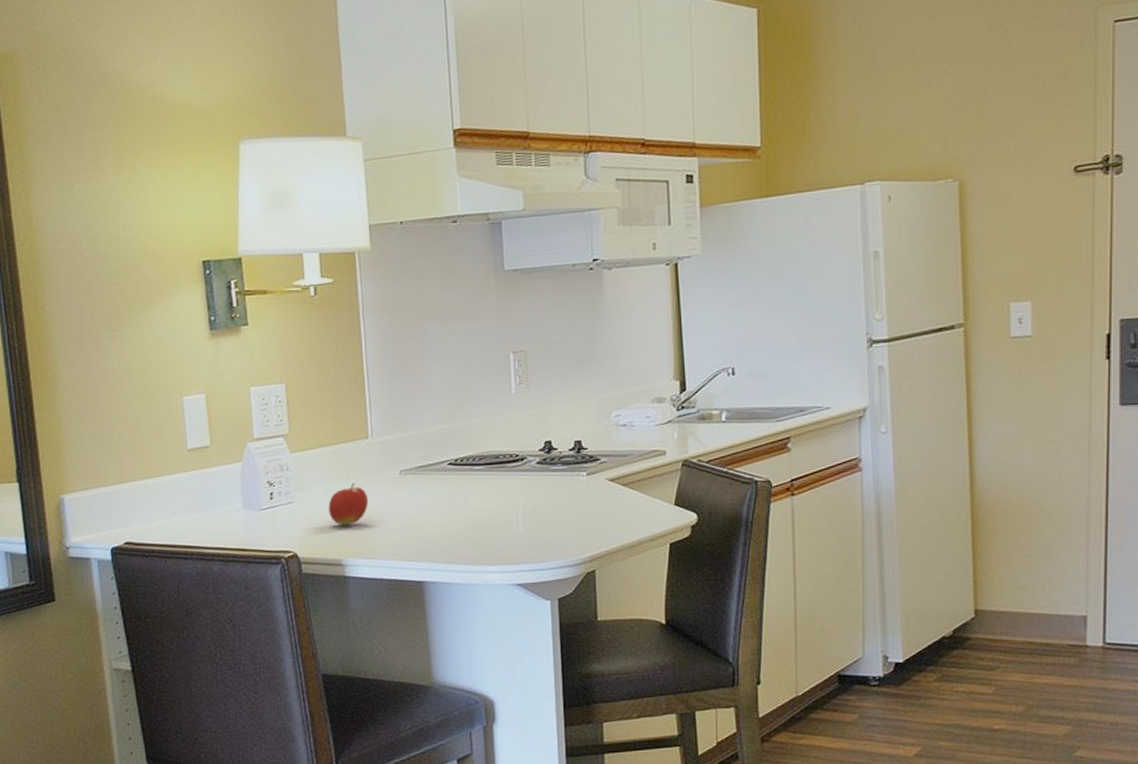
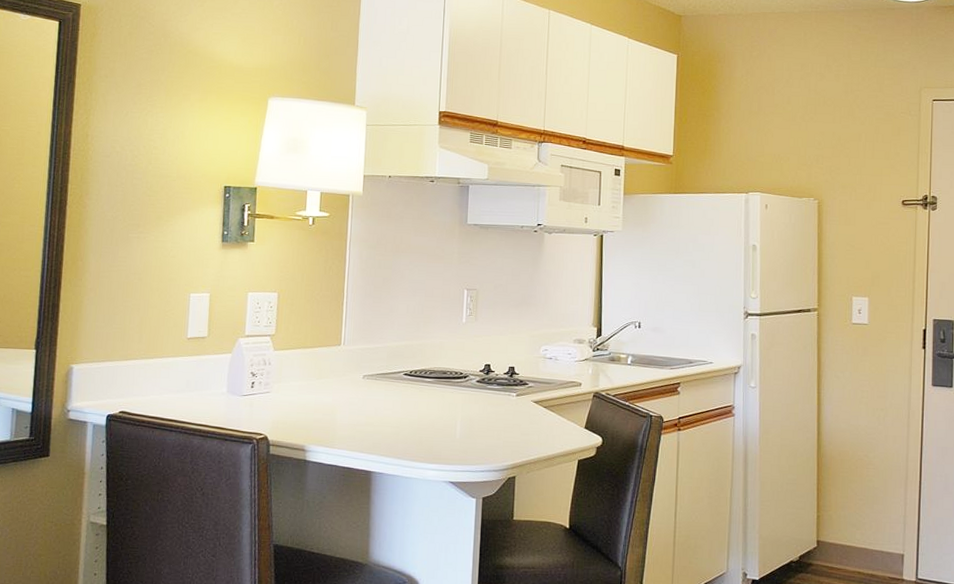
fruit: present [328,482,369,525] -> none [299,381,335,417]

